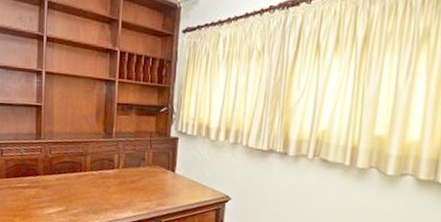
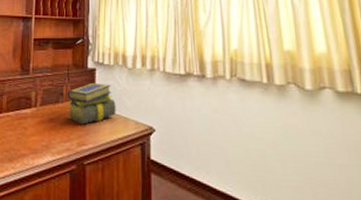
stack of books: none [148,150,196,188] -> present [67,82,116,125]

